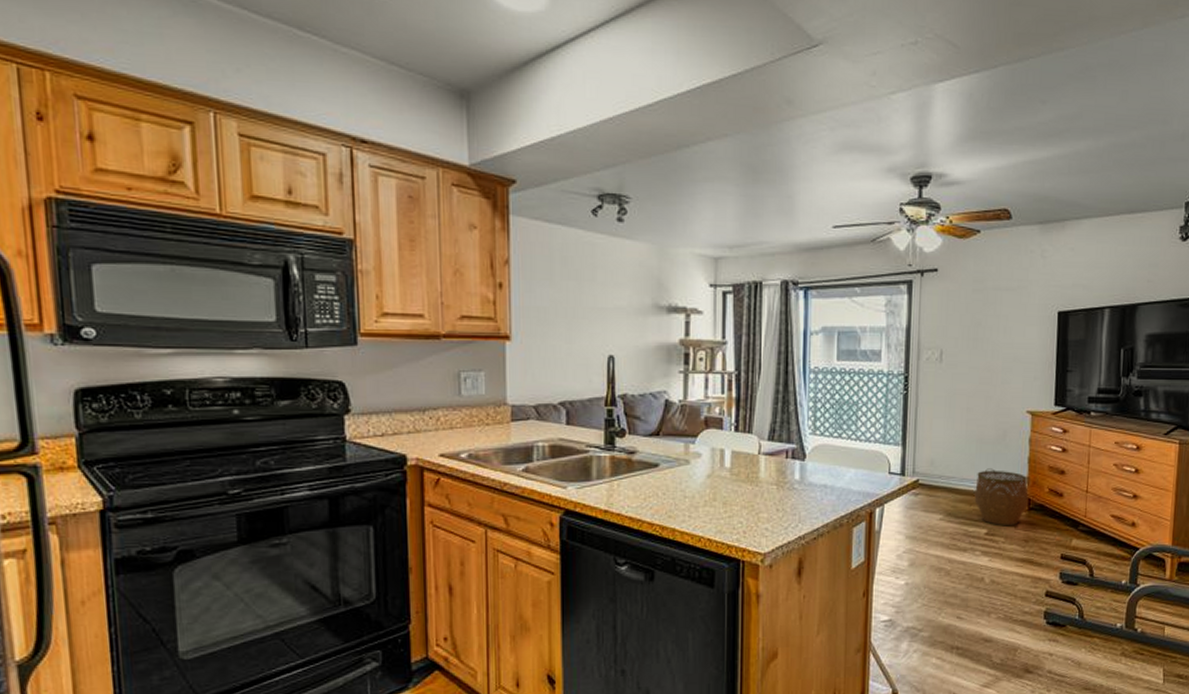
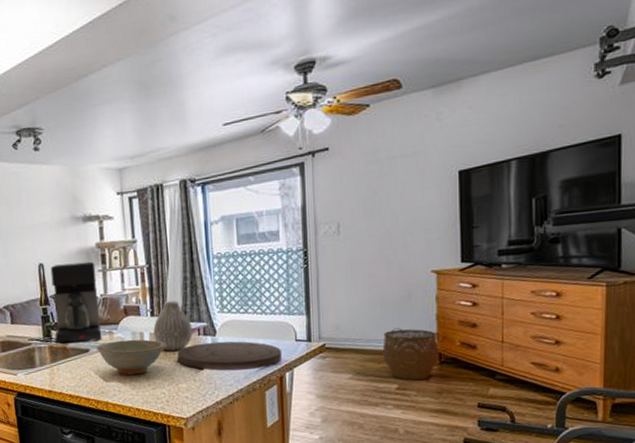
coffee maker: none [619,359,676,454] -> present [50,261,102,344]
dish: none [667,456,748,499] -> present [95,339,165,376]
vase: none [736,416,780,474] -> present [153,300,193,351]
cutting board: none [761,467,874,503] -> present [177,341,283,371]

